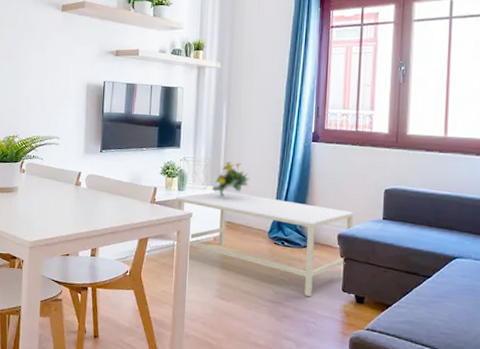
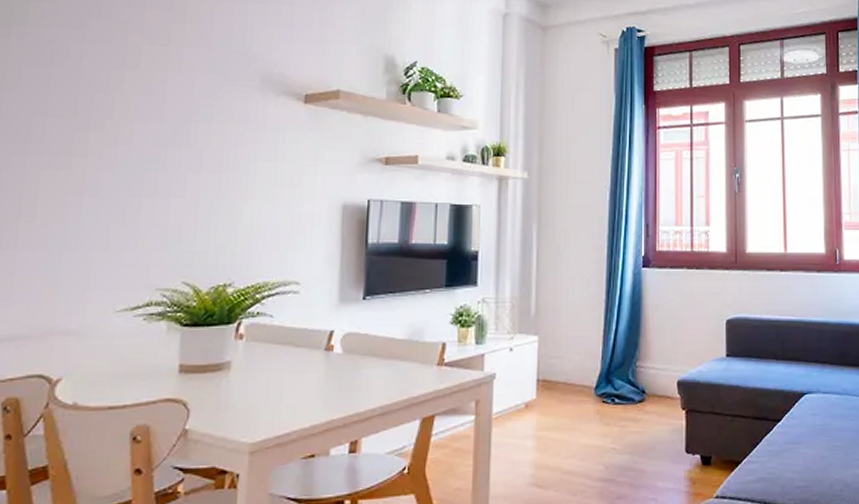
coffee table: present [173,191,354,296] -> none [470,339,694,466]
flowering plant: present [212,160,250,198] -> none [521,298,570,349]

